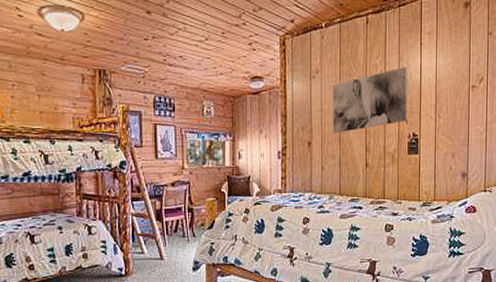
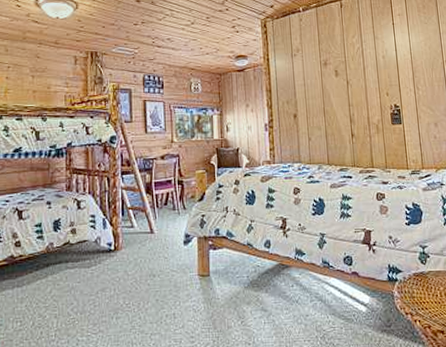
wall art: present [332,67,408,134] -> none [313,45,388,106]

